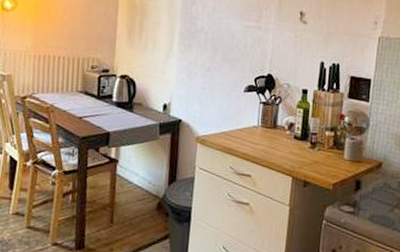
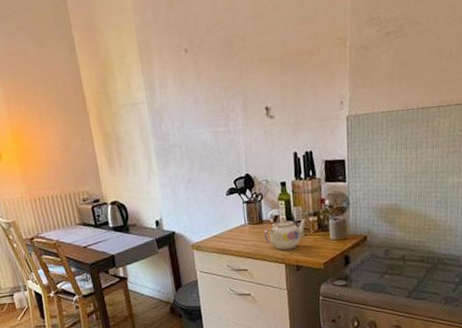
teapot: none [275,127,323,163] -> present [264,218,307,251]

